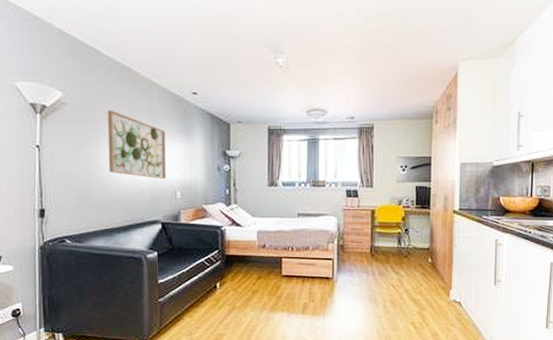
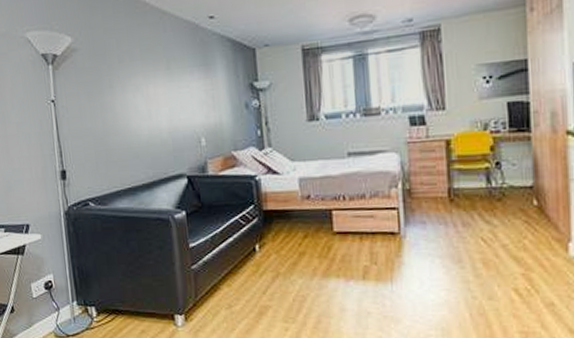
wall art: present [107,110,167,179] -> none [118,50,189,125]

